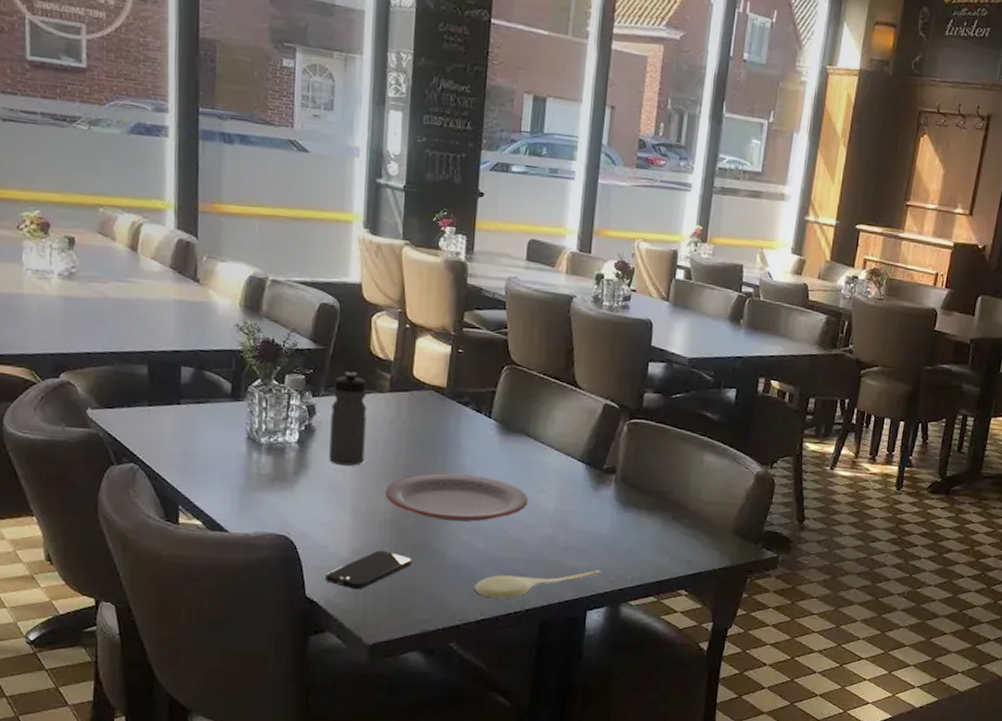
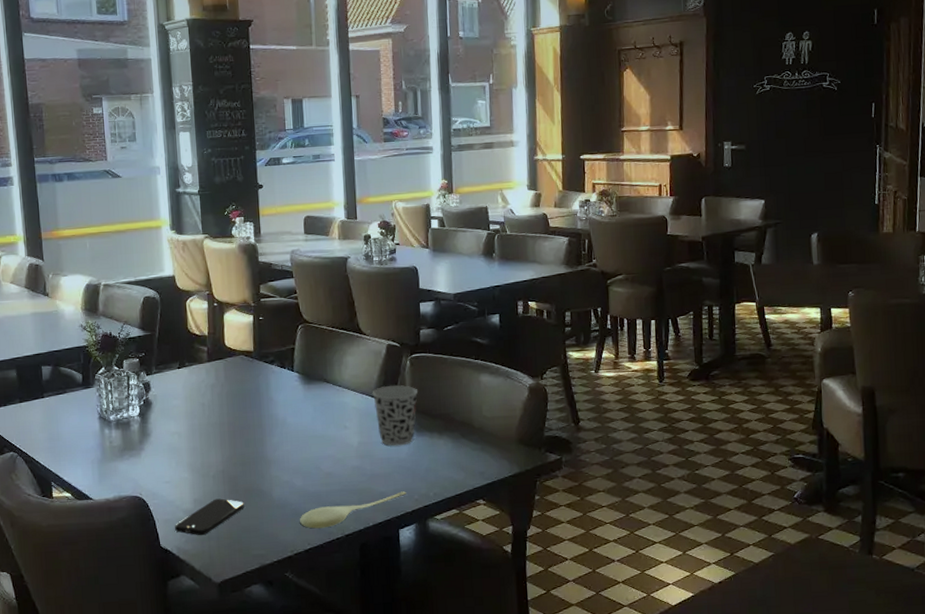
water bottle: present [329,371,367,466] -> none [162,349,194,430]
plate: present [384,473,528,522] -> none [214,422,335,466]
cup: none [578,450,632,520] -> present [372,385,419,446]

